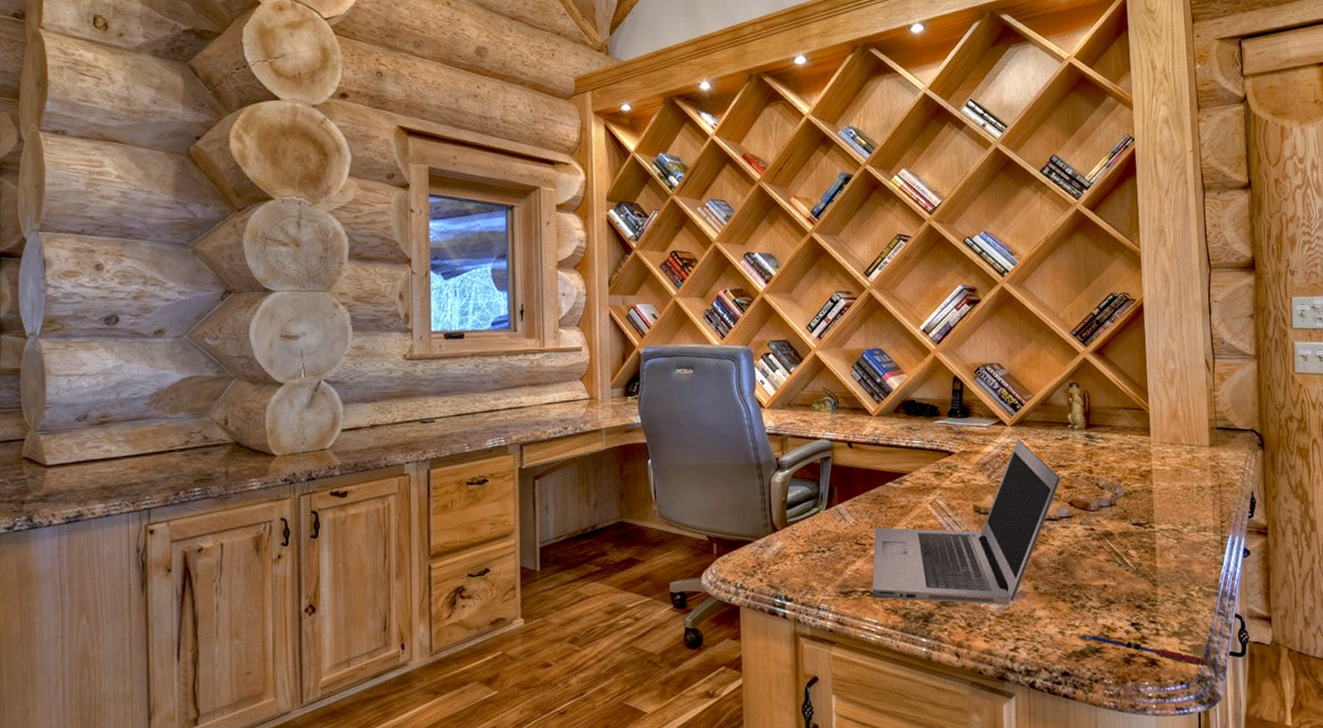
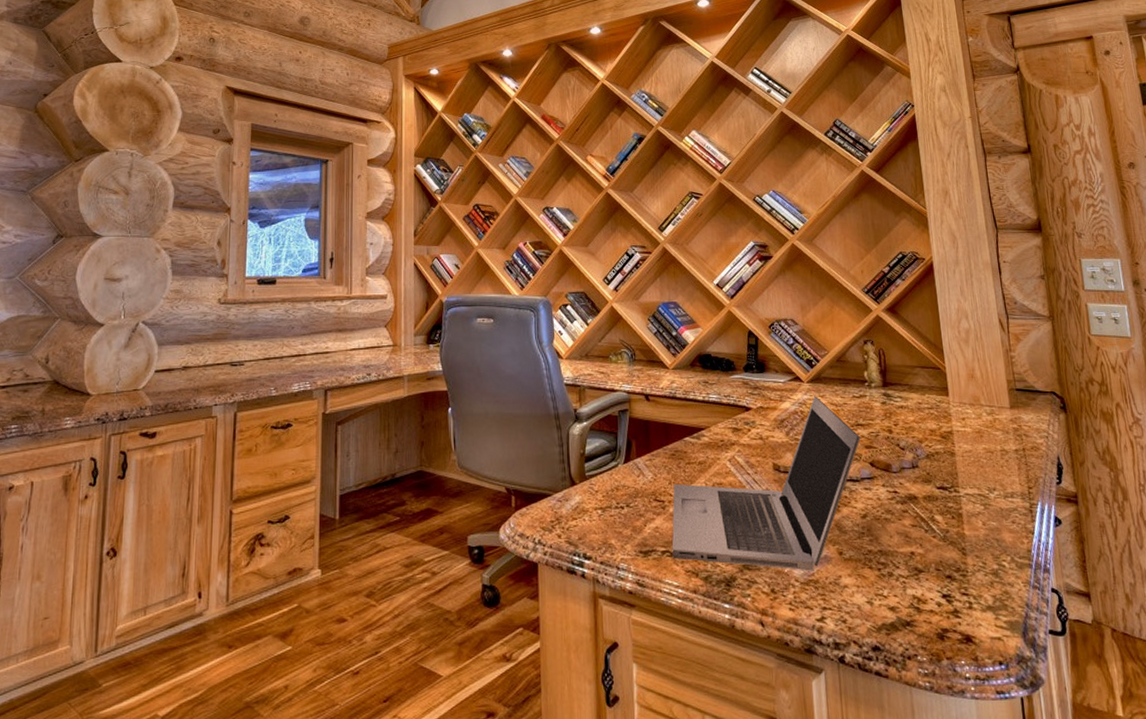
pen: present [1081,634,1209,667] -> none [891,605,1028,646]

